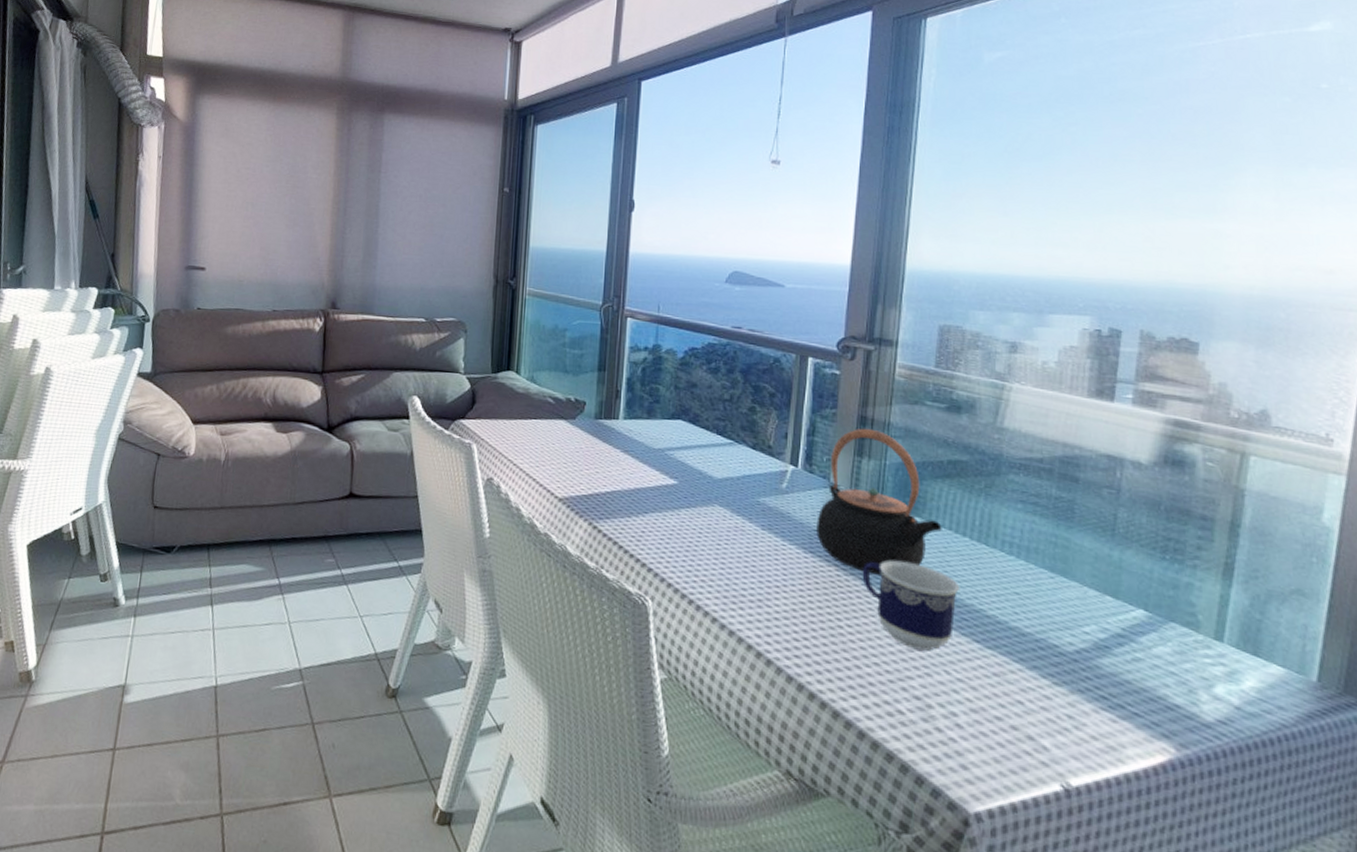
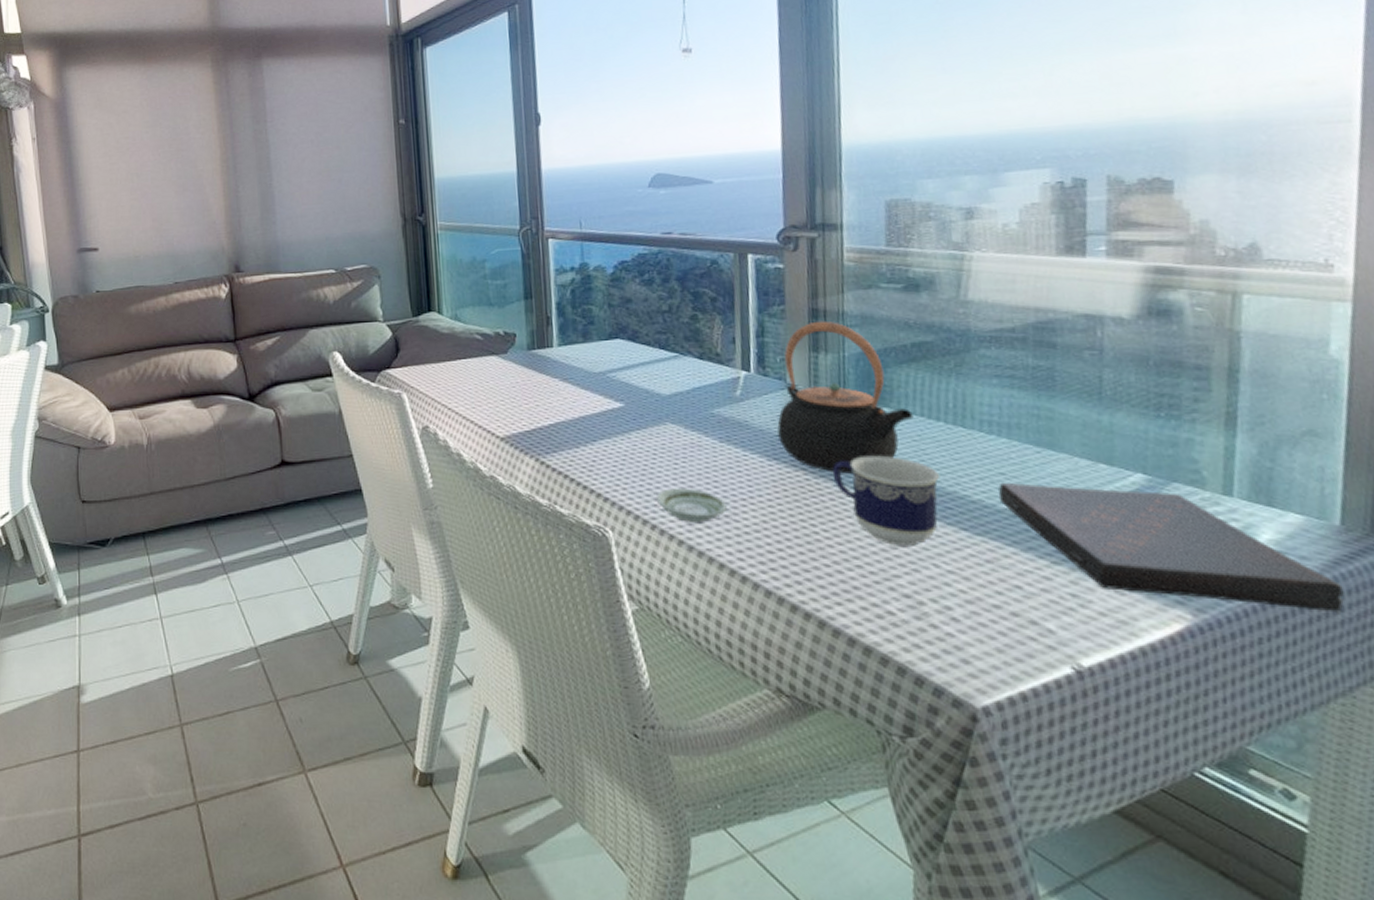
saucer: none [696,567,761,604] -> present [655,488,727,524]
book: none [1011,601,1314,764] -> present [998,482,1344,613]

